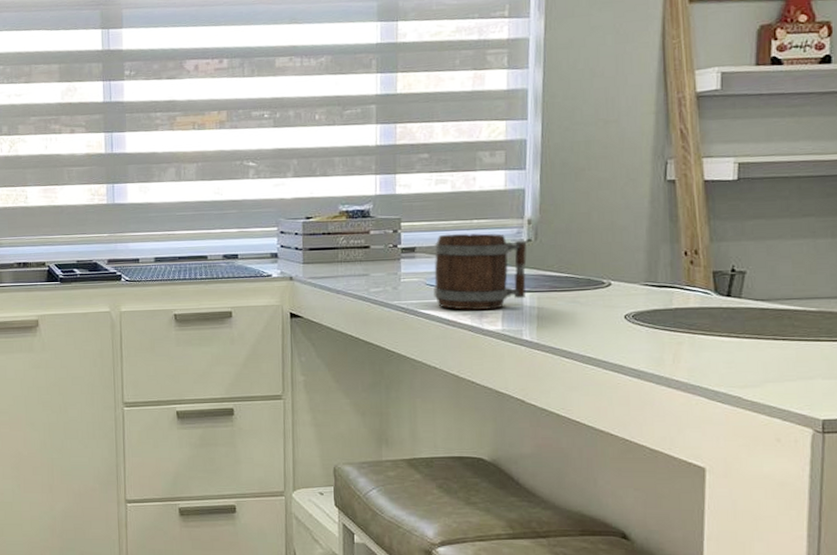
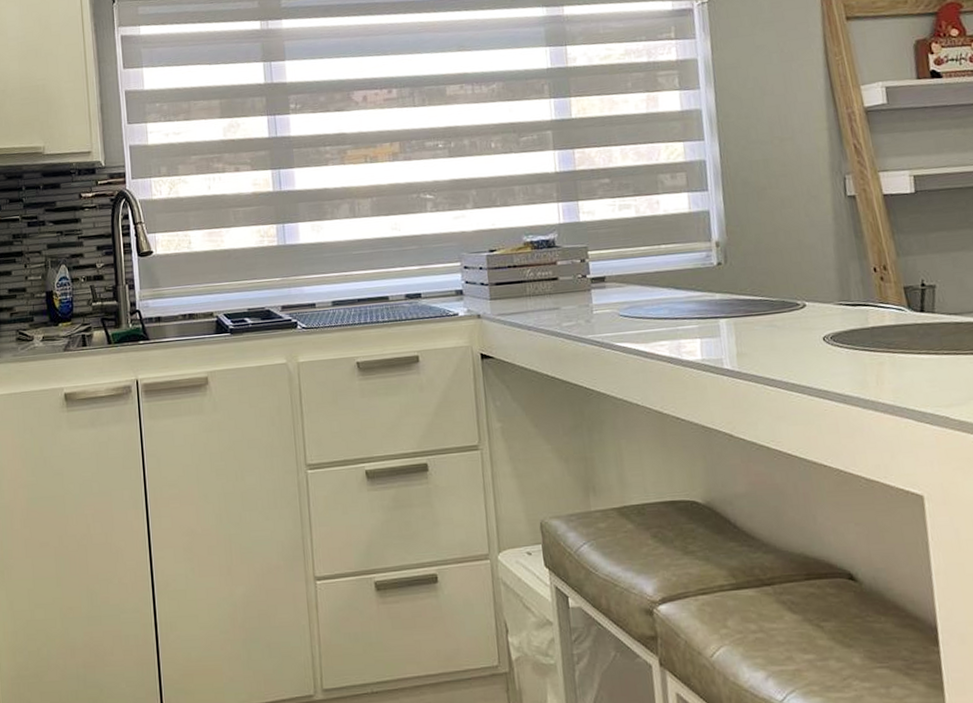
mug: present [433,233,527,311] -> none [624,258,722,341]

